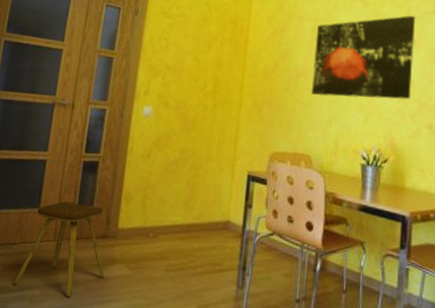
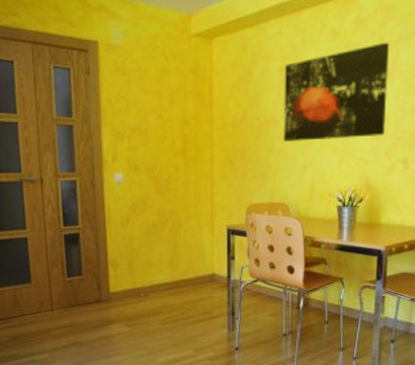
music stool: present [13,201,105,298] -> none [22,273,105,357]

